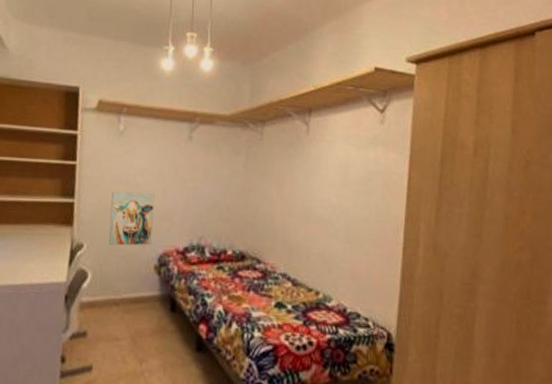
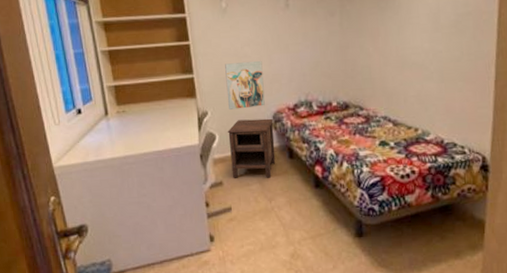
nightstand: none [99,258,158,333] -> present [227,118,276,178]

